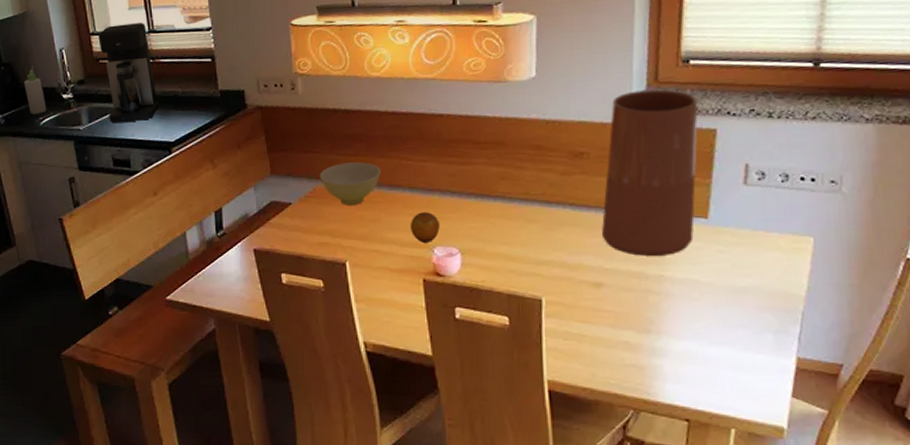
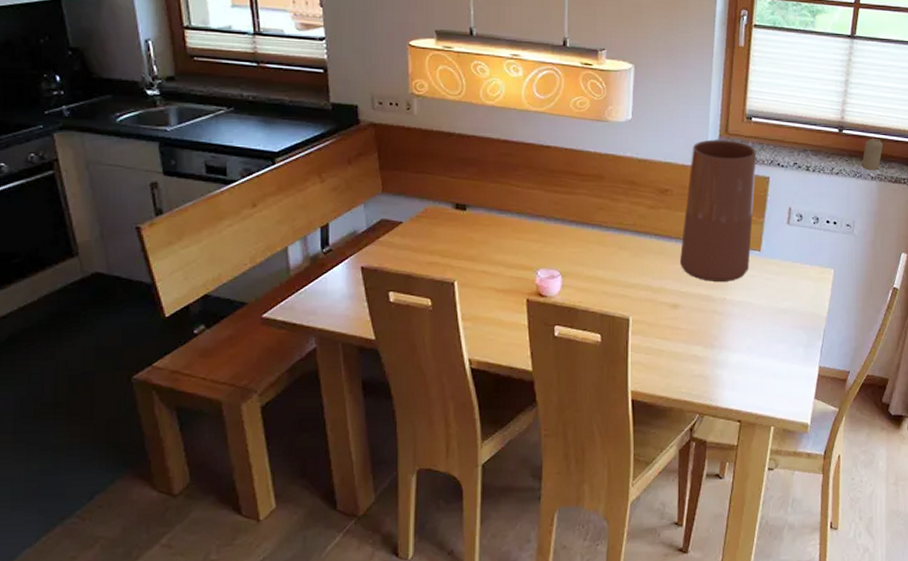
bottle: present [24,65,47,114] -> none [98,54,126,109]
coffee maker: present [98,23,159,123] -> none [194,21,263,127]
bowl: present [319,162,381,205] -> none [431,185,492,227]
fruit: present [409,212,440,243] -> none [516,236,543,265]
candle: none [849,68,882,111] -> present [861,137,883,171]

